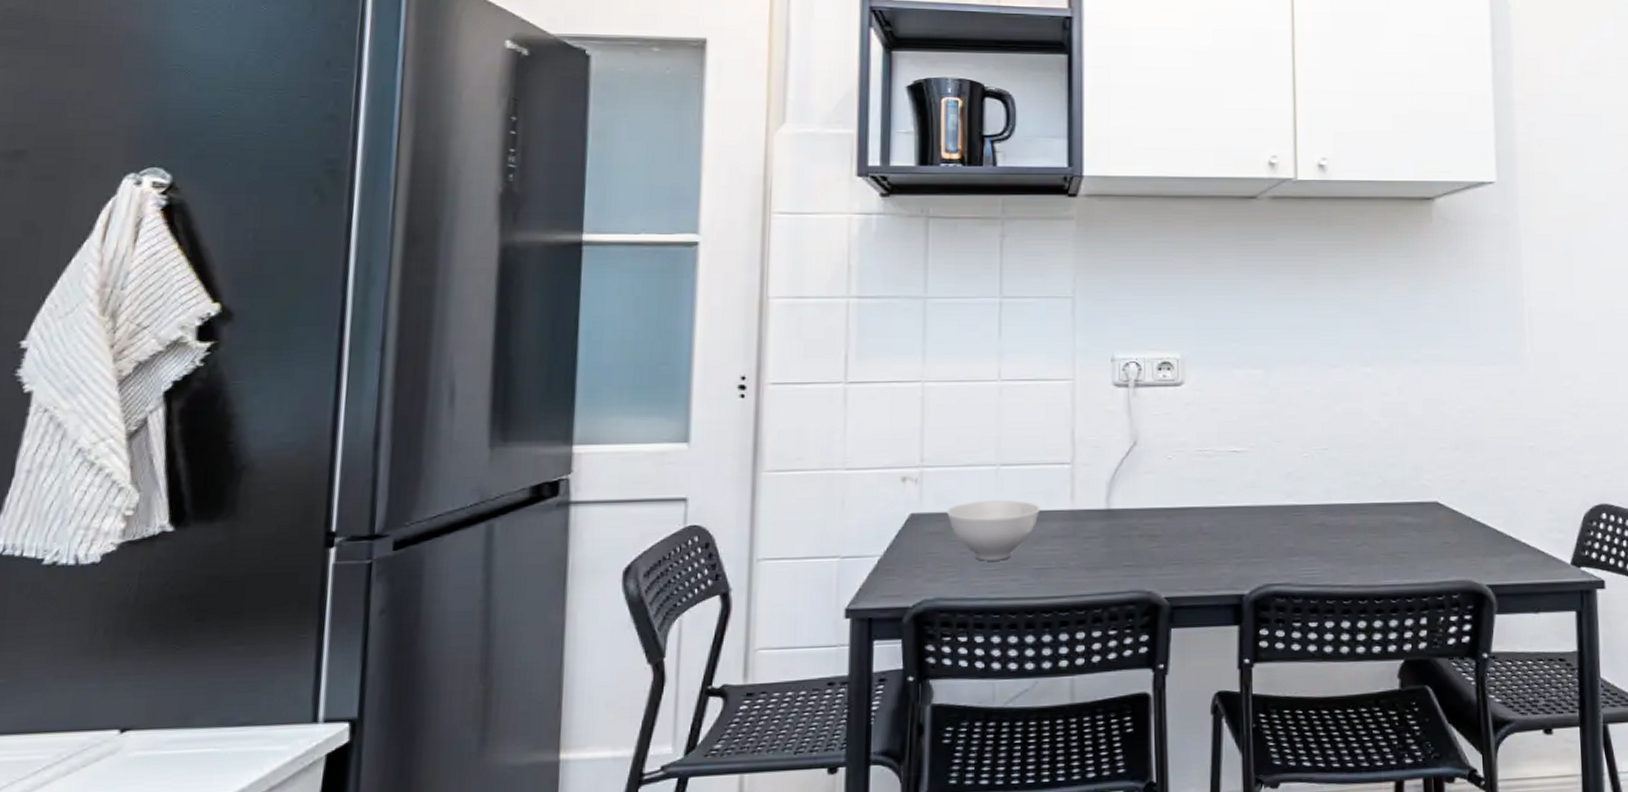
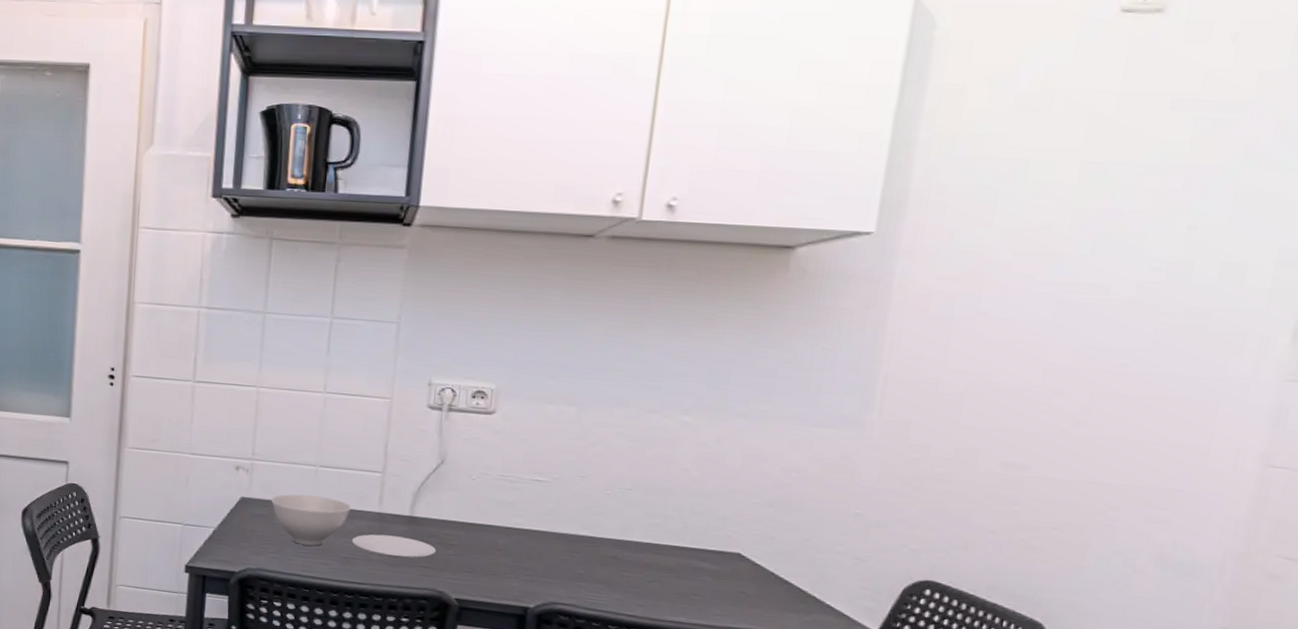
plate: none [1045,534,1138,561] -> present [352,534,436,559]

